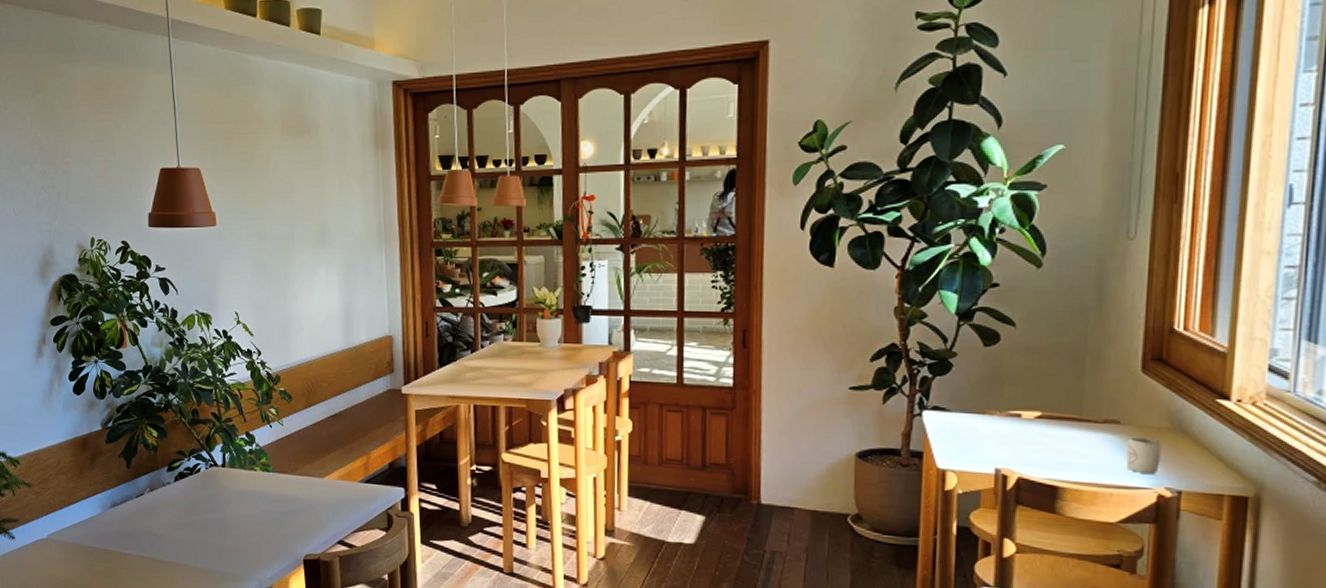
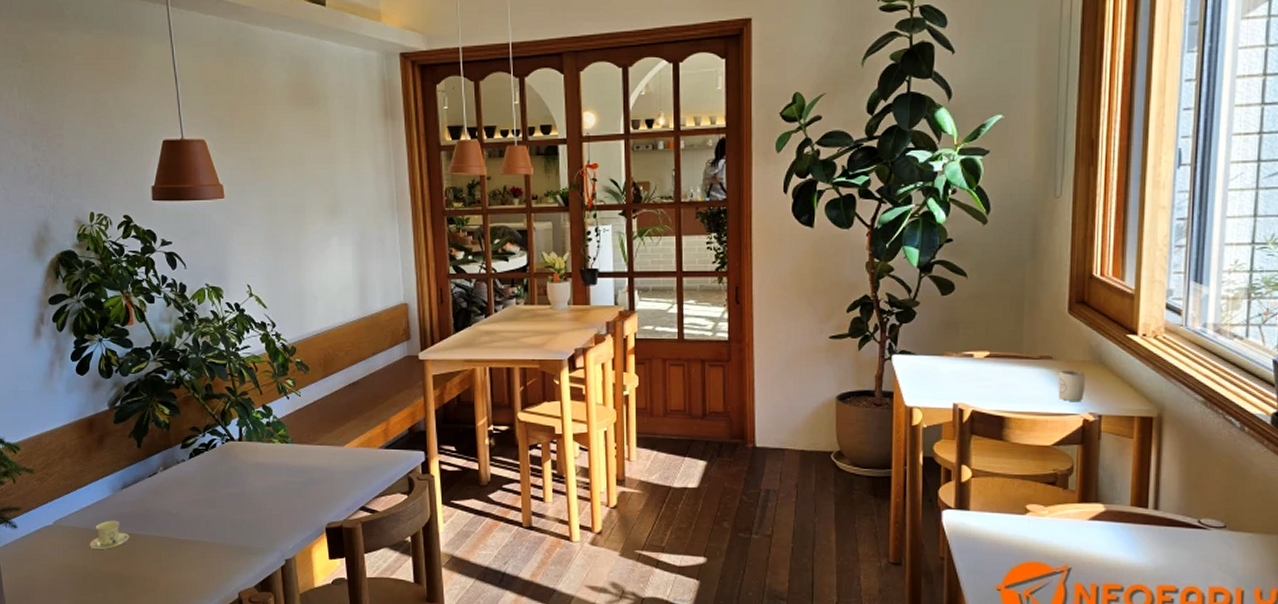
cup and saucer: none [79,537,116,565] -> present [89,520,130,549]

